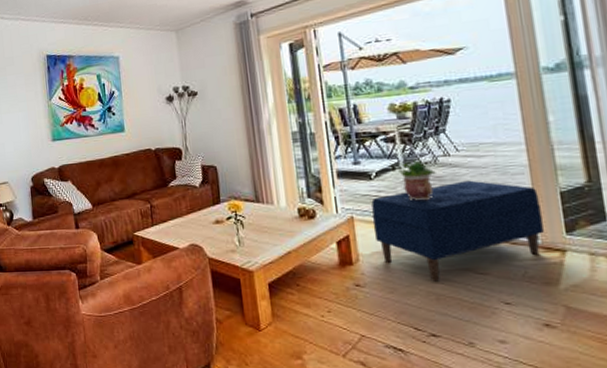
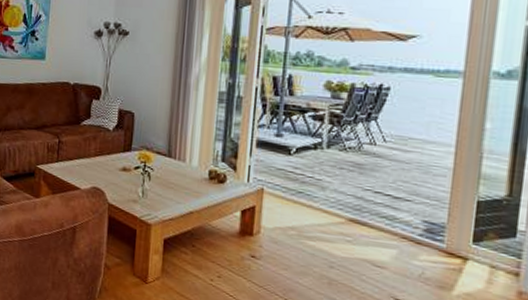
bench: present [371,180,544,282] -> none [281,172,455,267]
potted plant: present [399,157,436,201] -> none [320,141,358,186]

